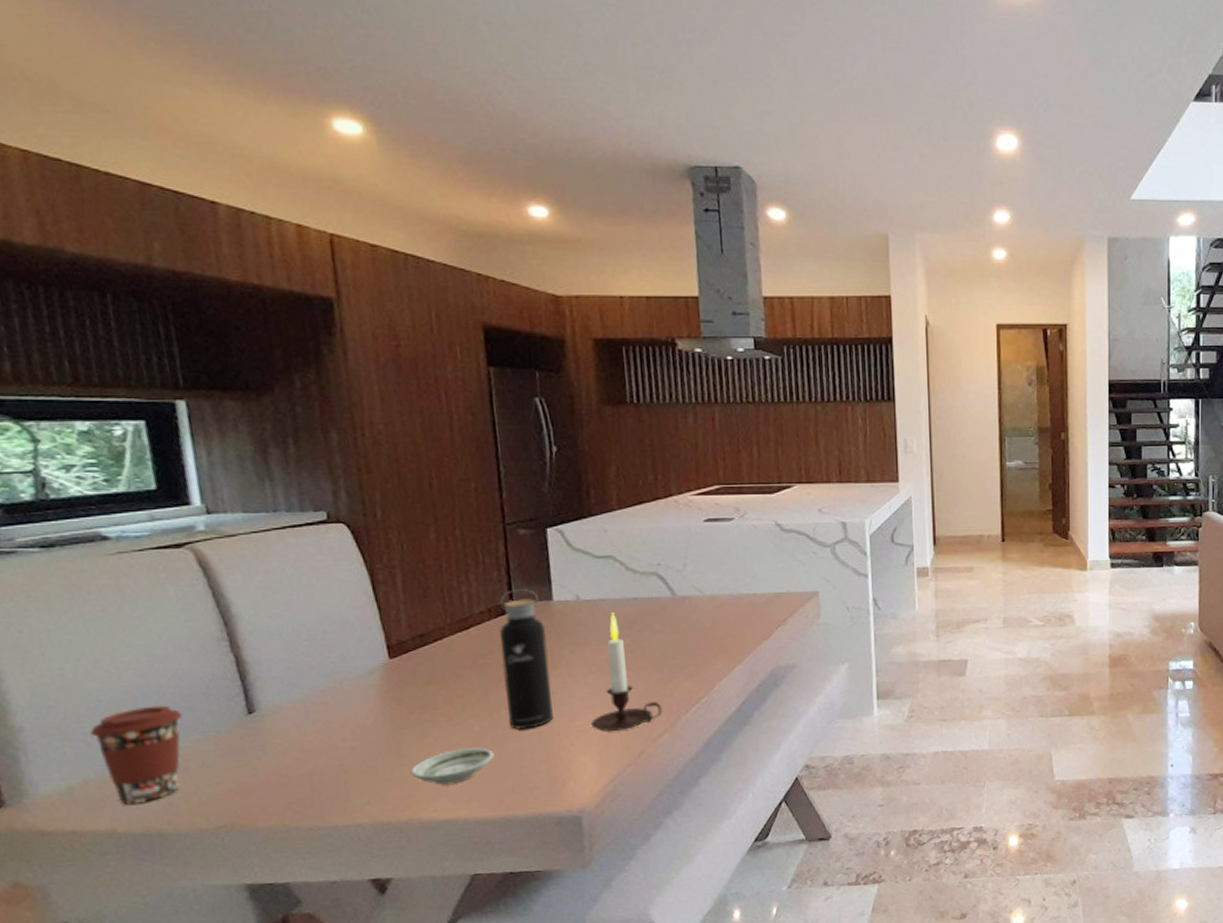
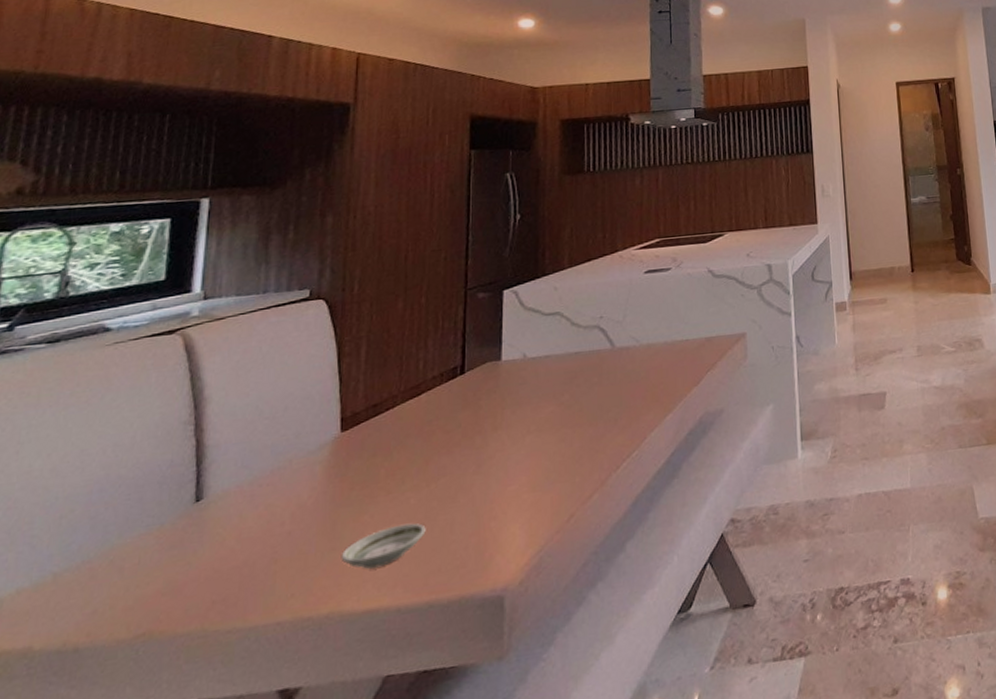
coffee cup: present [90,705,184,805] -> none [38,498,133,616]
water bottle: present [498,589,553,729] -> none [445,351,492,500]
candle: present [590,613,663,731] -> none [523,368,594,496]

